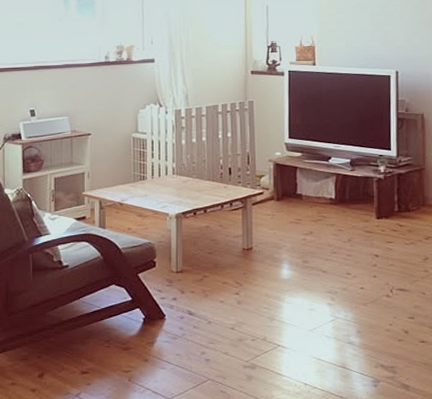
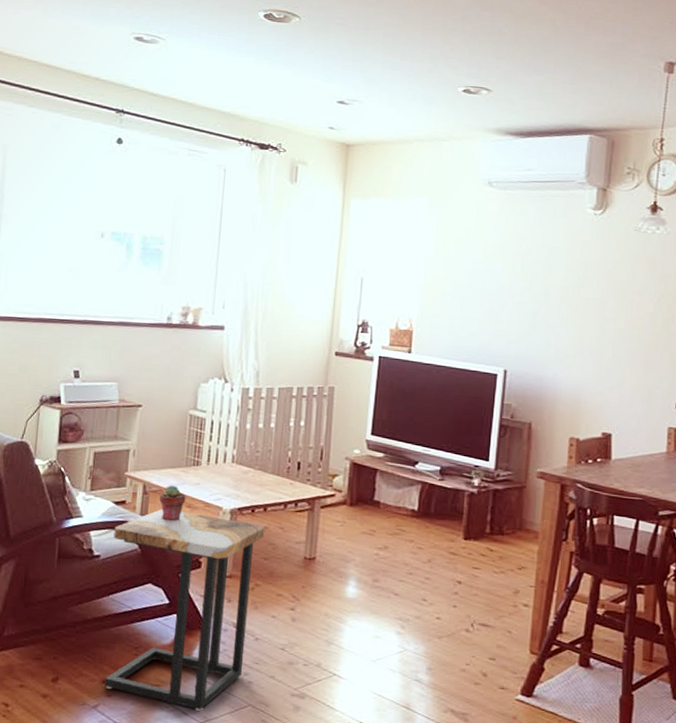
side table: none [78,220,207,389] -> present [104,509,265,711]
potted succulent: none [114,199,137,229] -> present [160,485,186,521]

